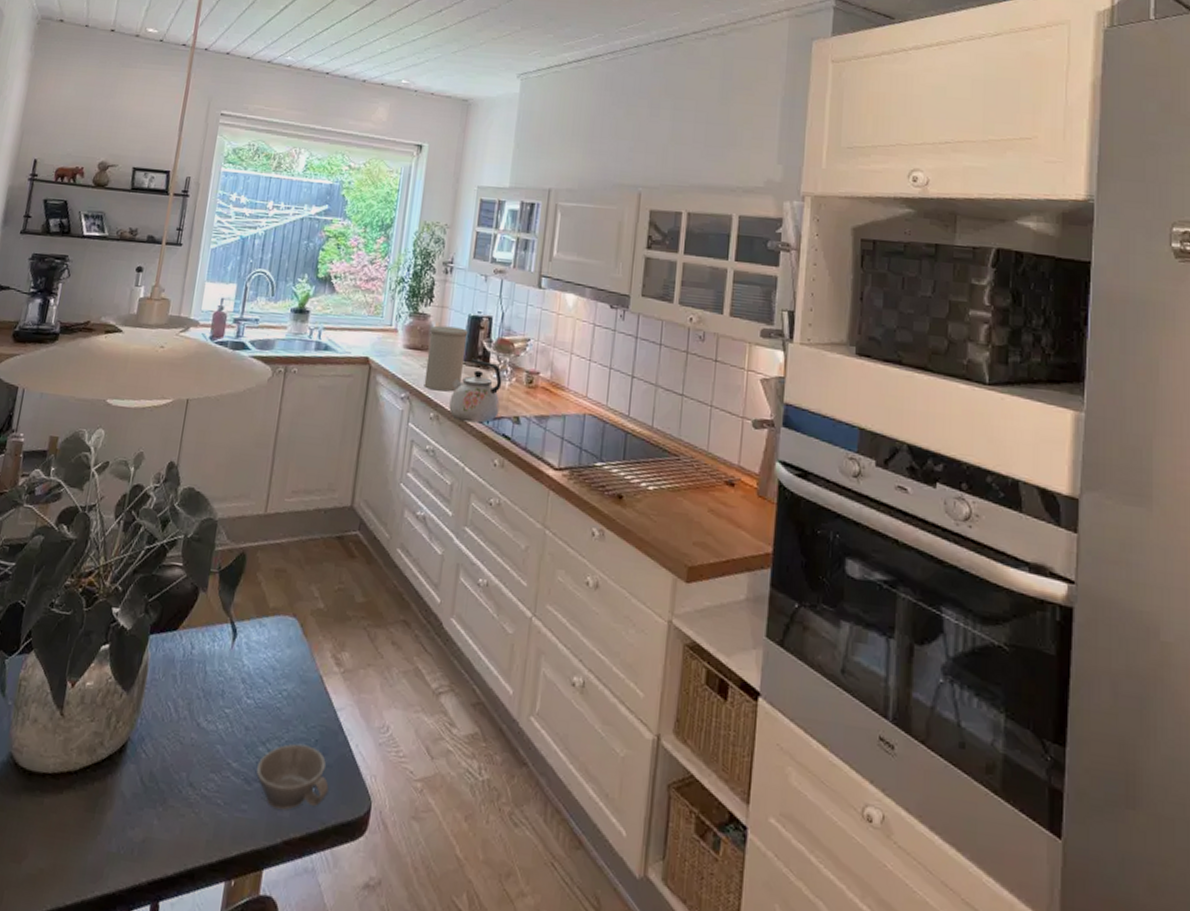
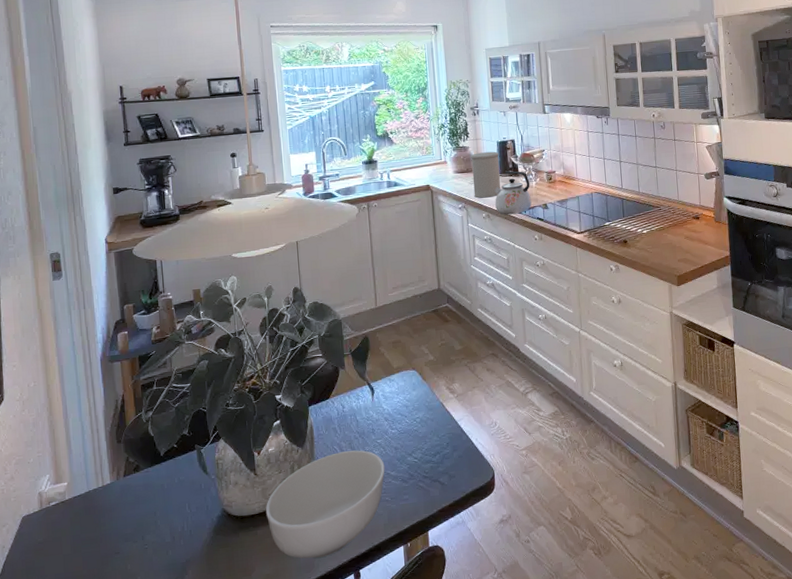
bowl: none [59,712,227,866] -> present [265,450,385,559]
cup: present [256,743,329,810] -> none [408,448,463,492]

